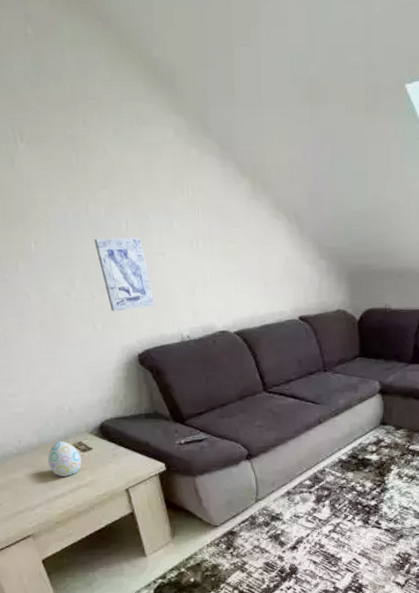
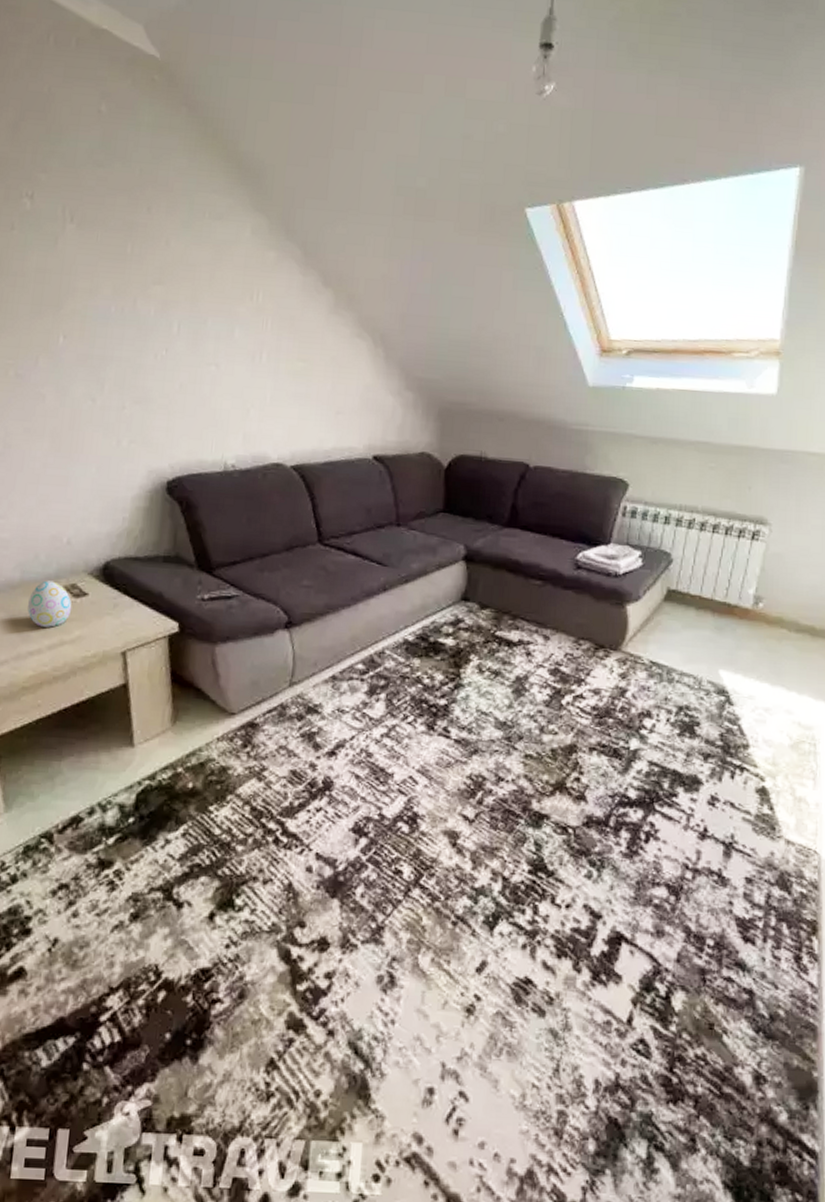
wall art: present [94,237,155,312] -> none [136,339,198,427]

